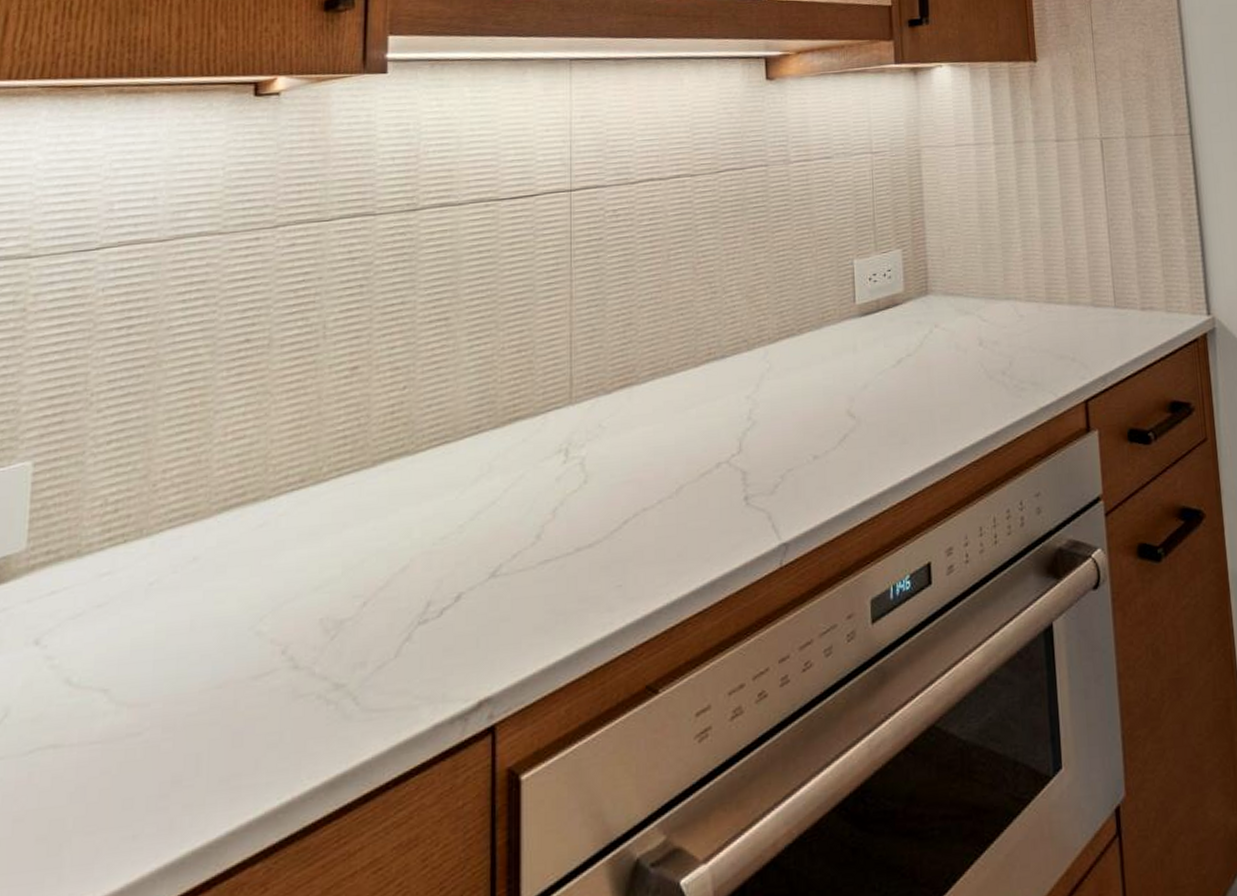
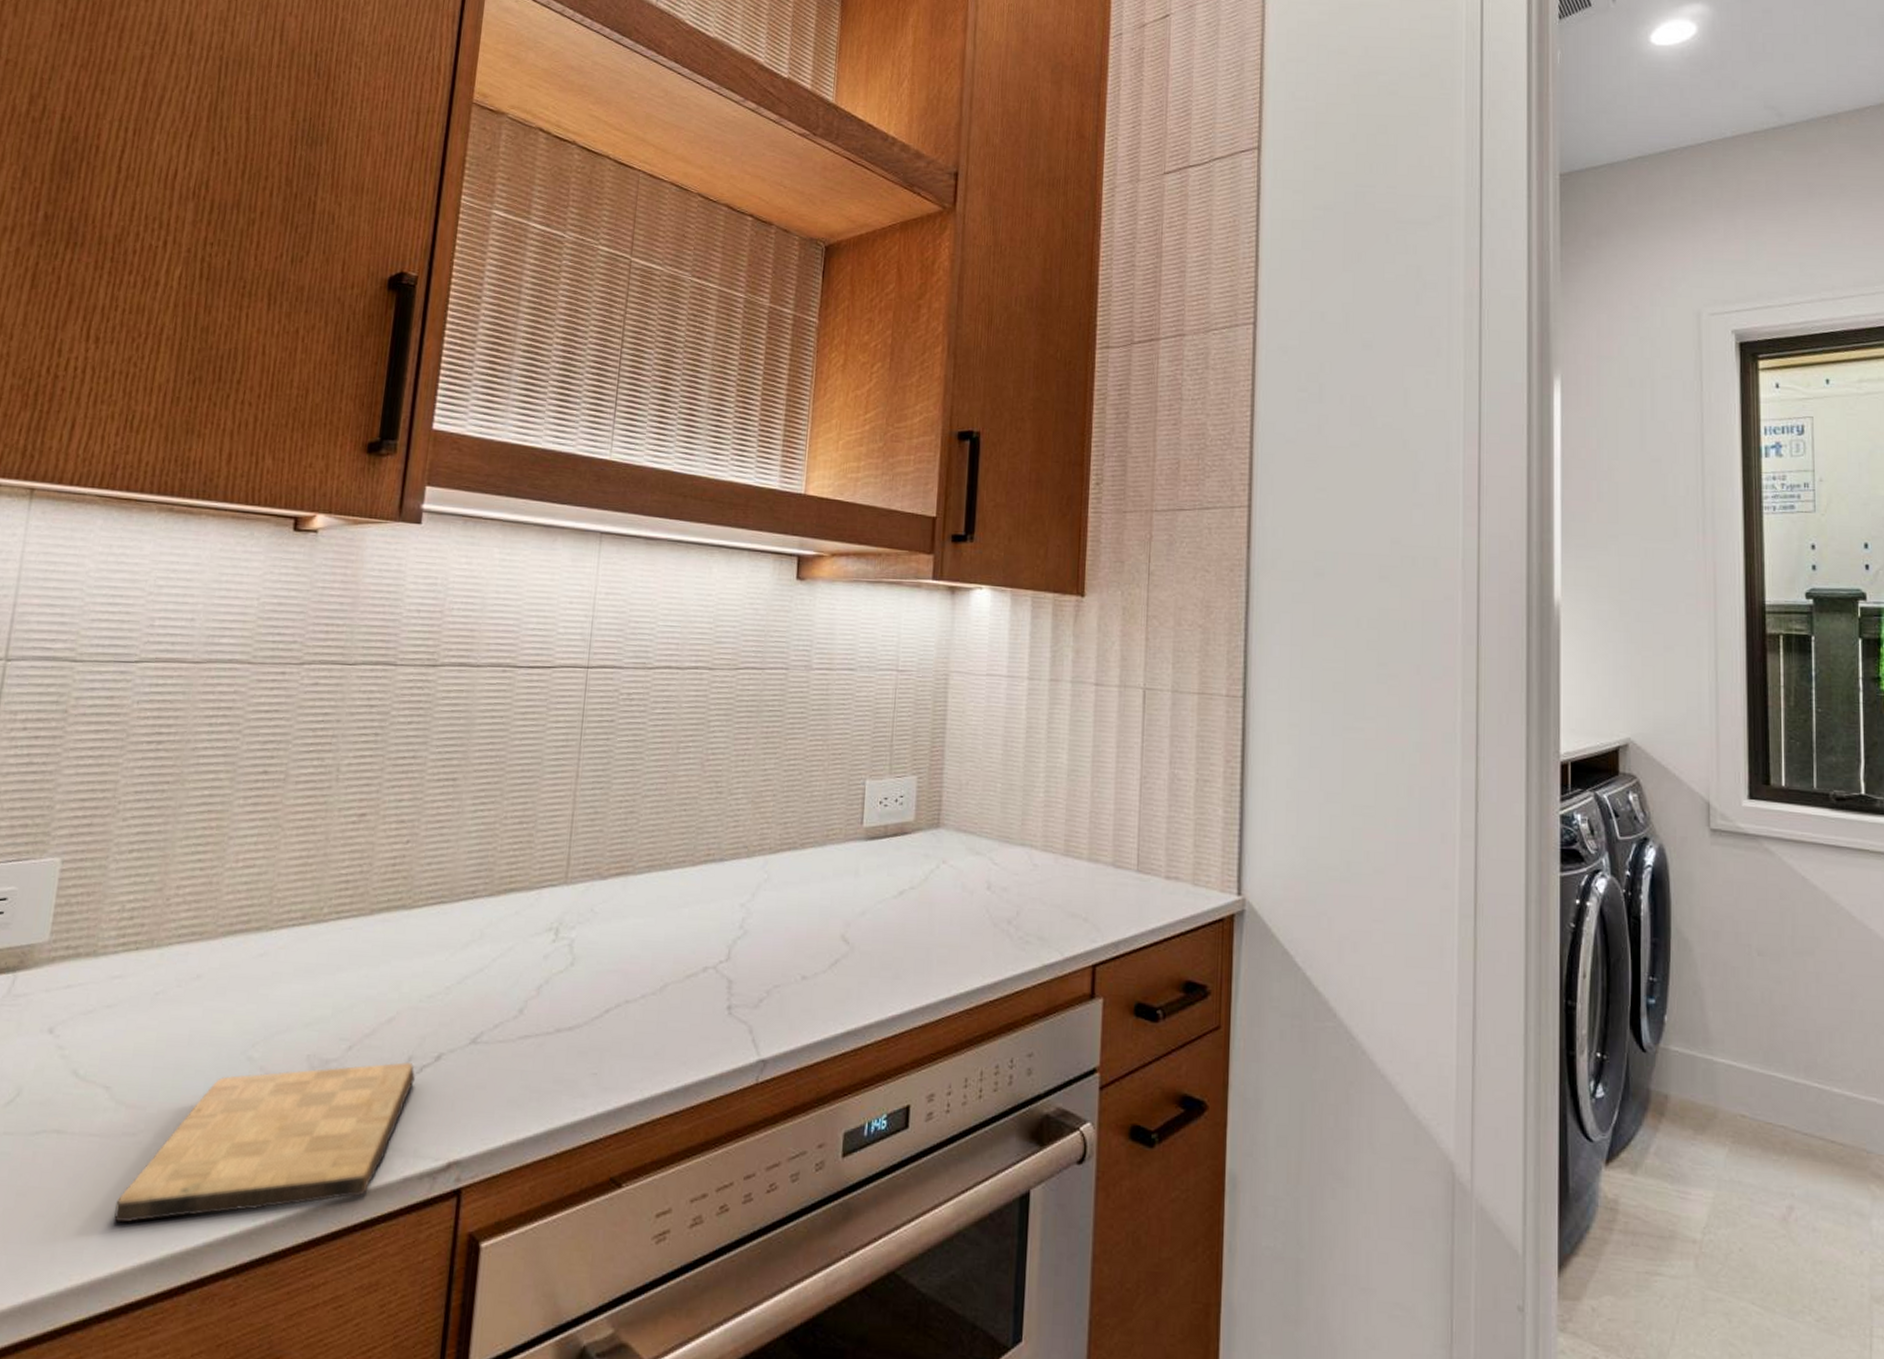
cutting board: none [125,608,436,829] -> present [114,1062,415,1223]

